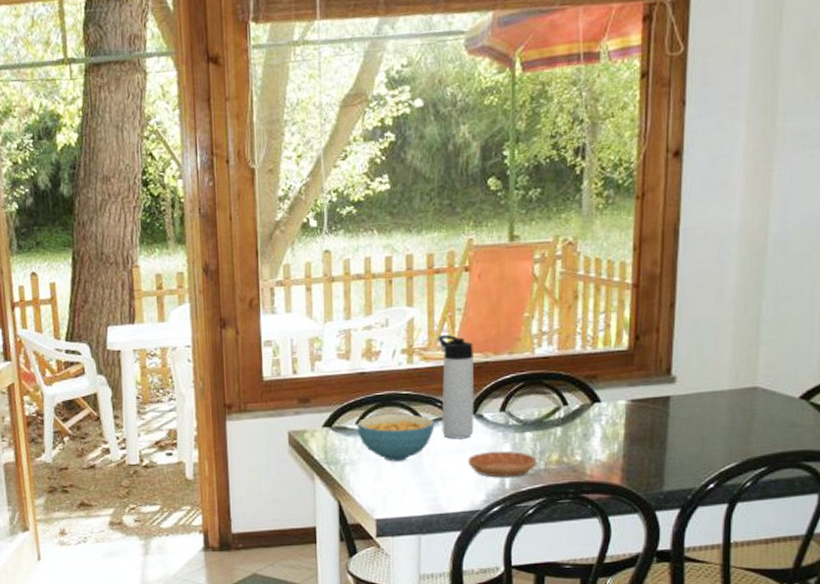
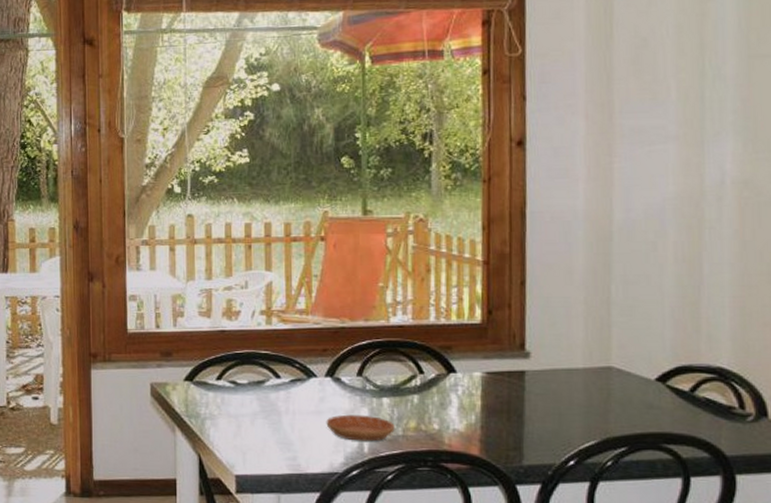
cereal bowl: present [357,414,435,462] -> none [217,372,293,419]
thermos bottle: present [437,334,474,439] -> none [295,298,332,401]

